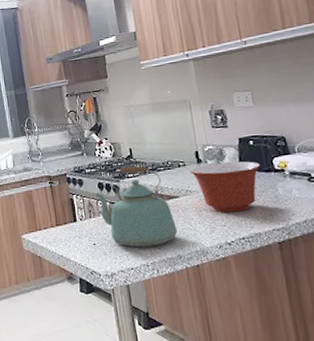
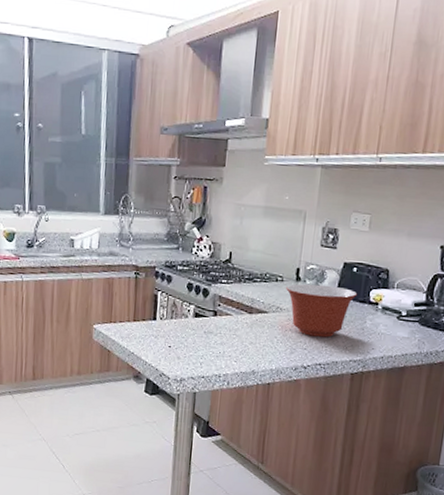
kettle: present [95,165,178,248] -> none [182,270,258,358]

